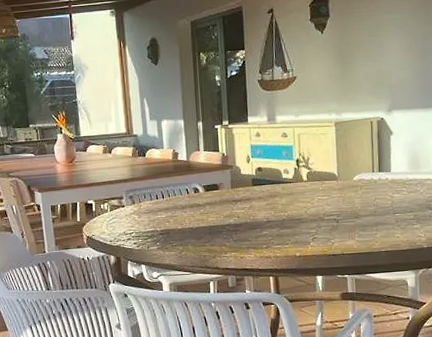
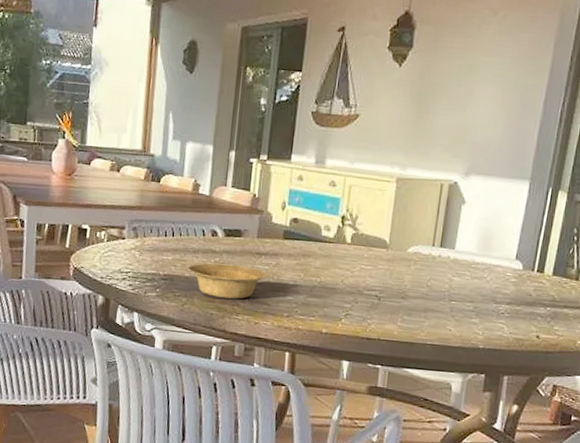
bowl: none [180,213,245,242] -> present [188,263,268,299]

